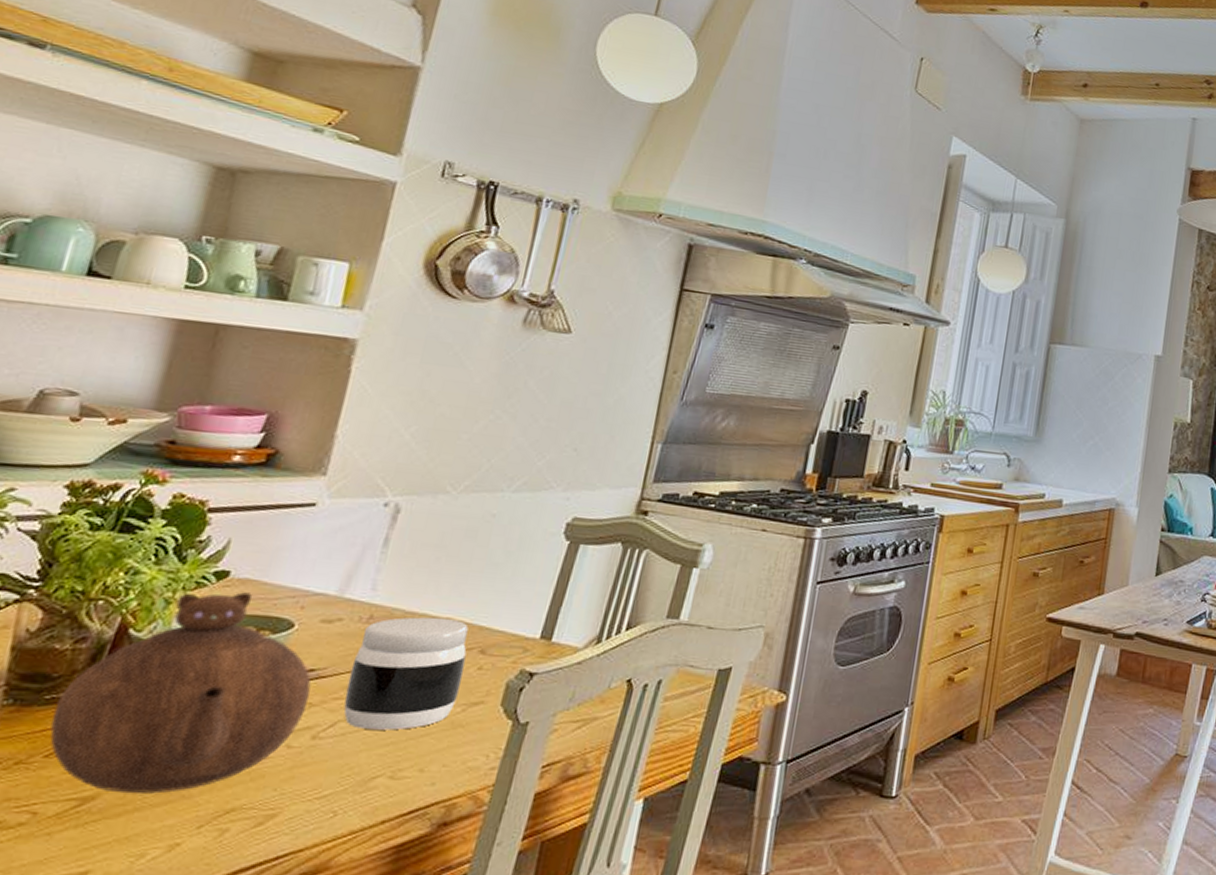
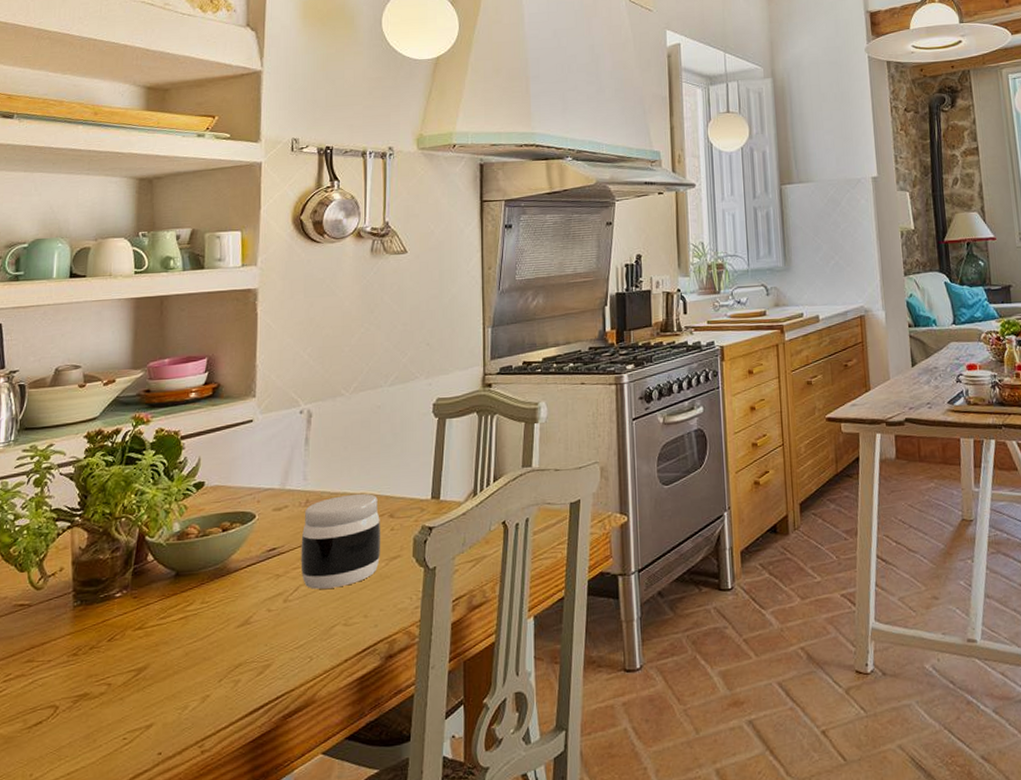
teapot: present [50,592,312,794] -> none [107,496,277,662]

